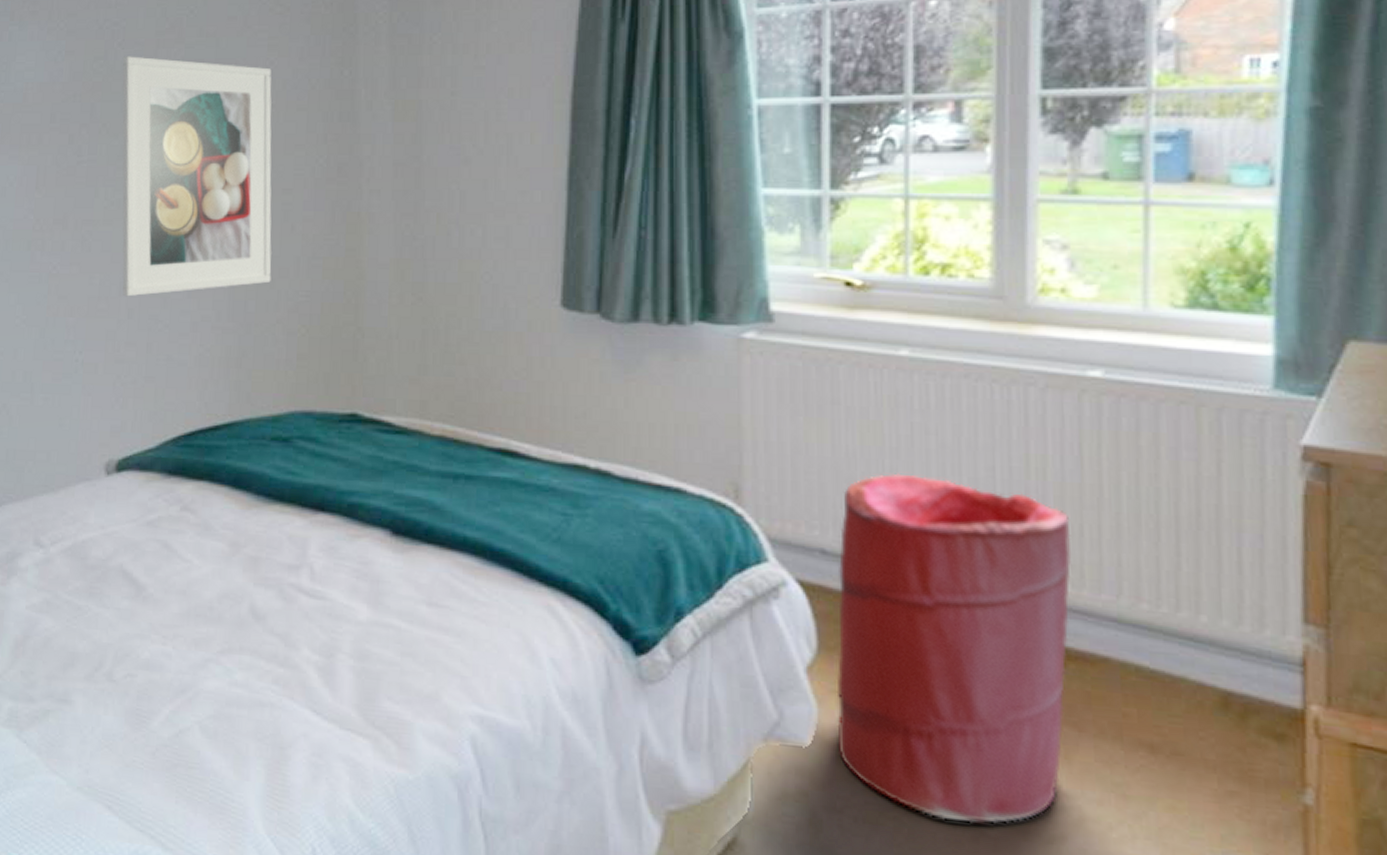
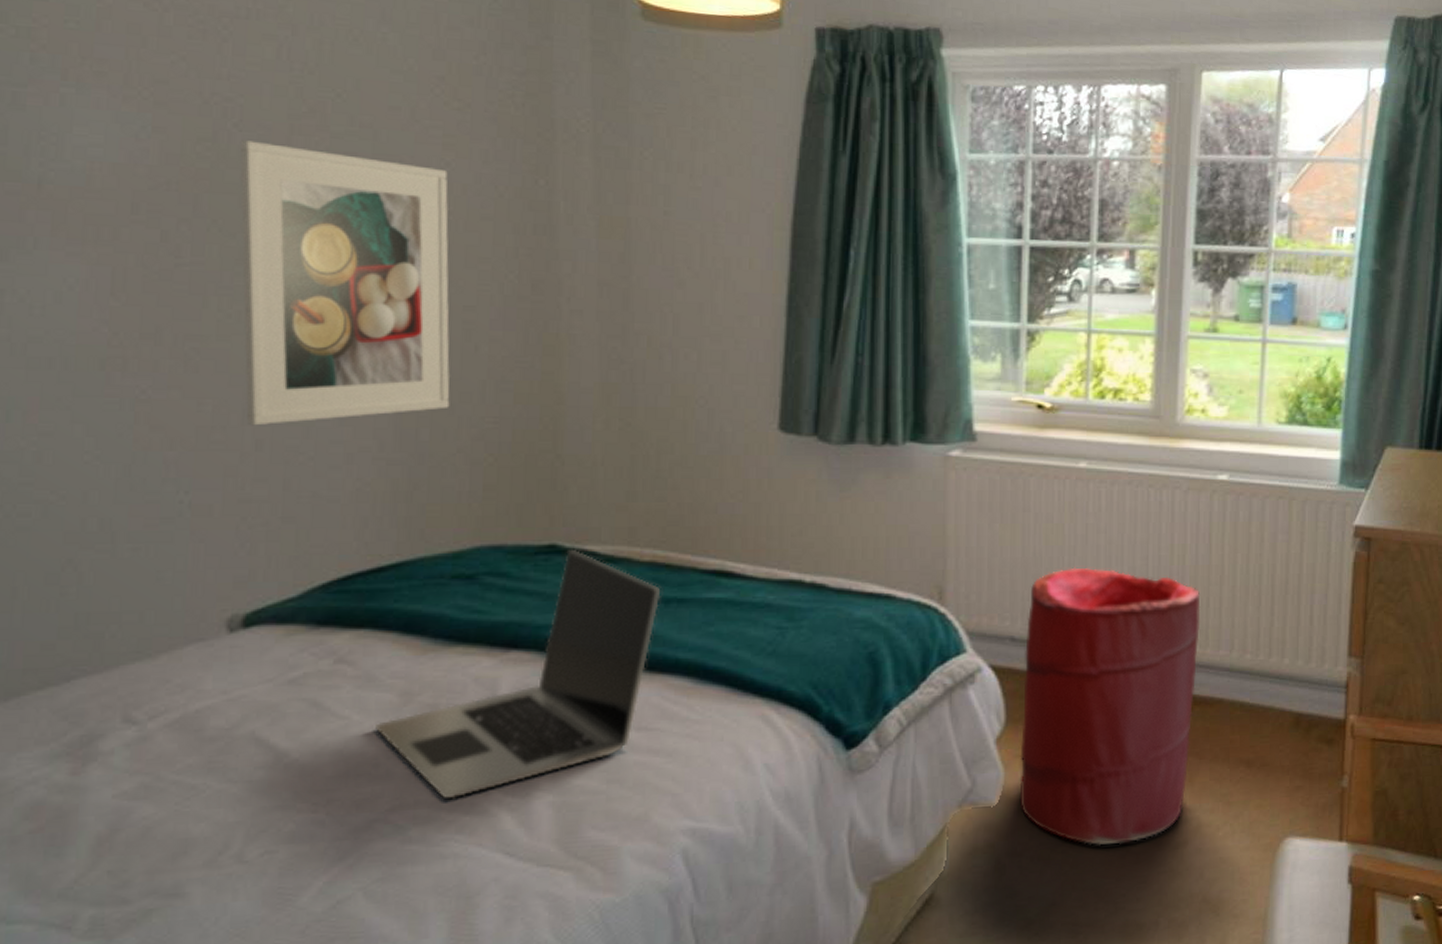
laptop: none [210,419,450,650] -> present [375,549,661,799]

